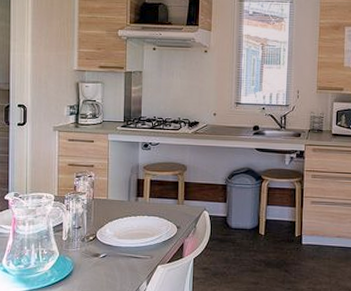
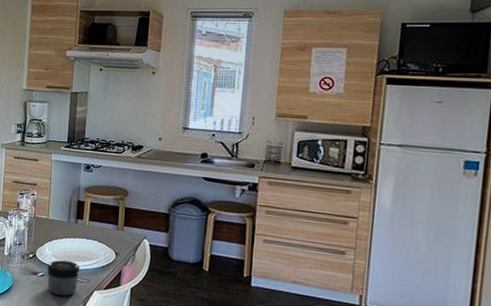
jar: none [108,238,143,275] -> present [46,260,80,296]

